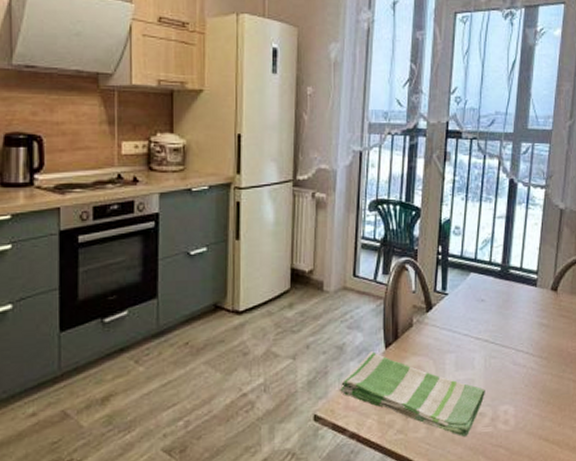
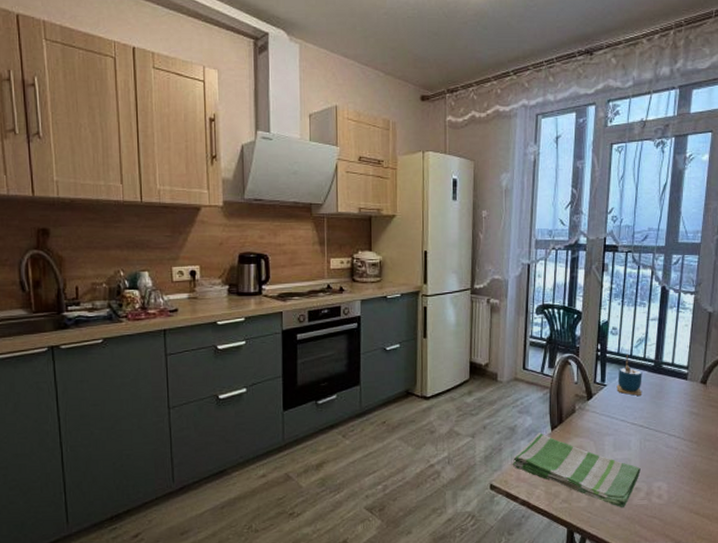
cup: none [459,258,488,306] -> present [616,355,642,396]

